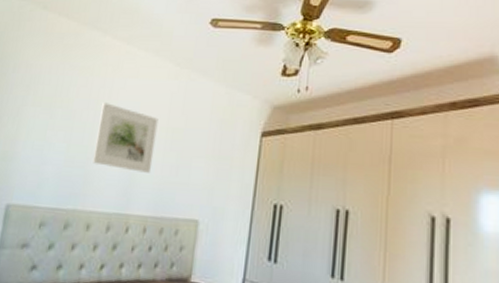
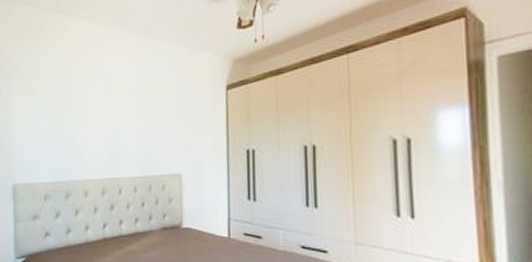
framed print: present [93,103,159,173] -> none [78,80,132,139]

